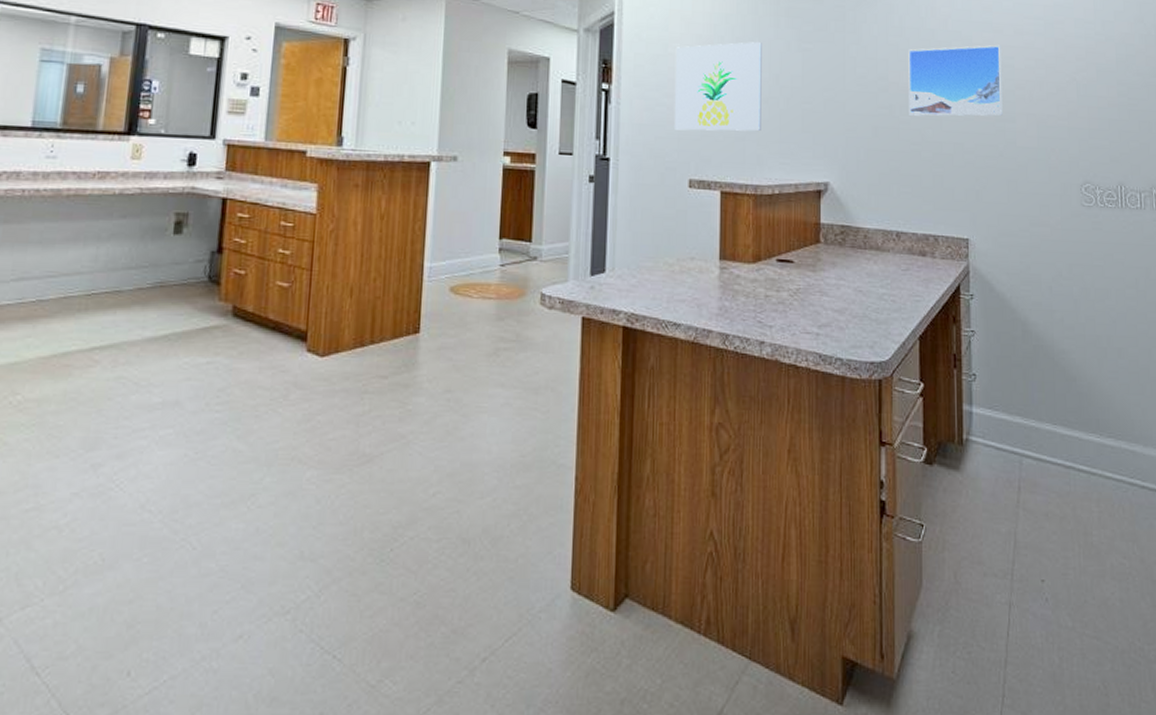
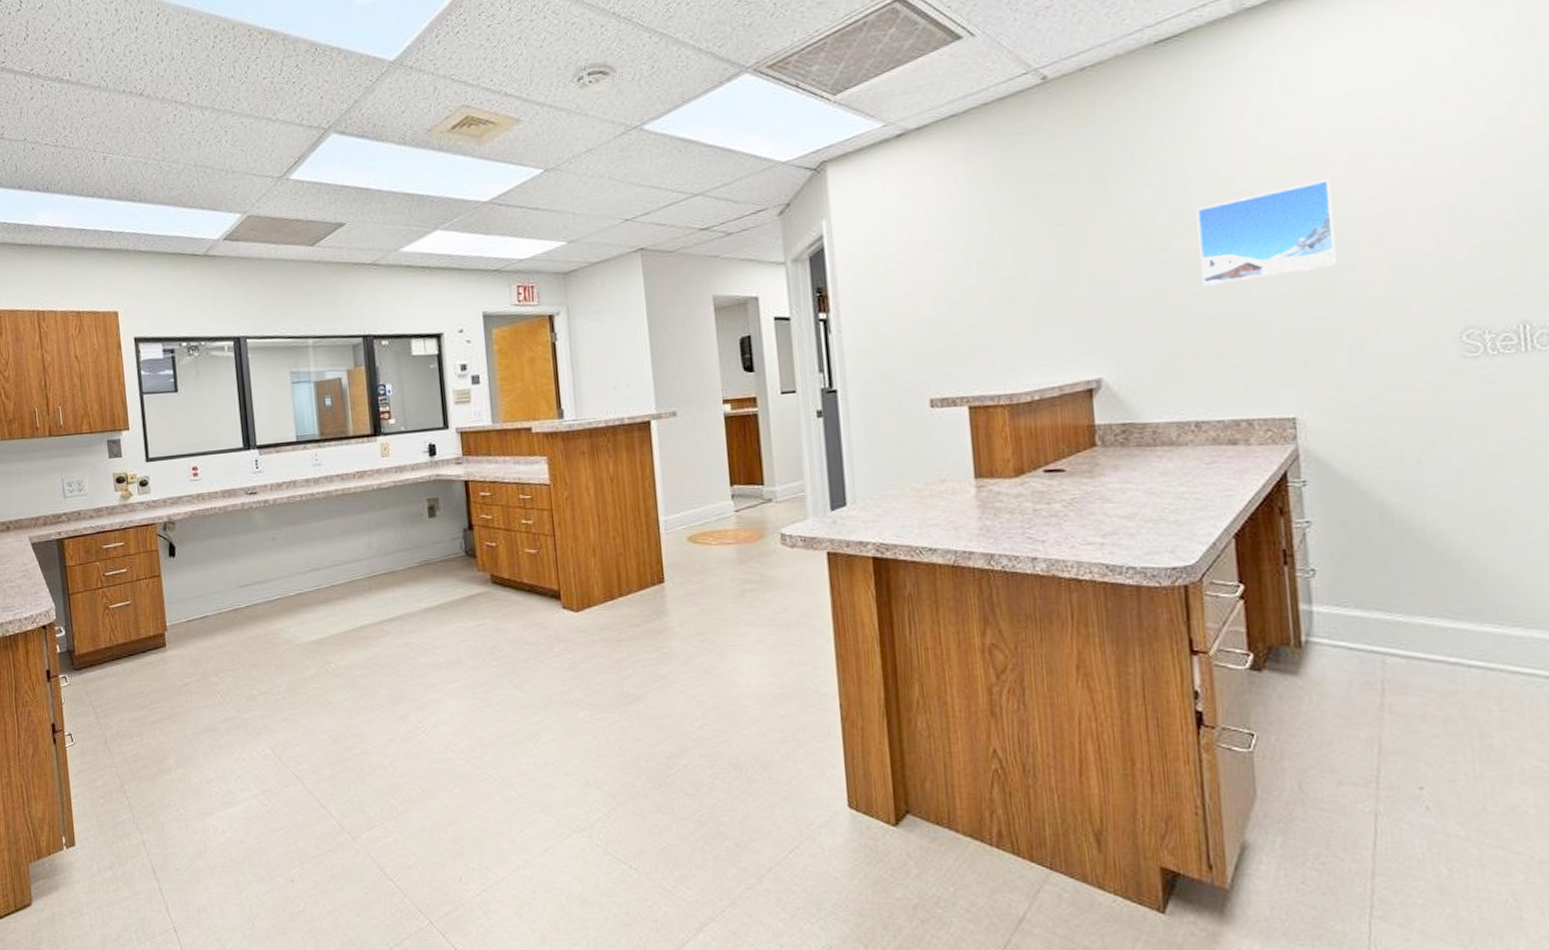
wall art: present [675,42,762,131] -> none [898,236,1011,349]

